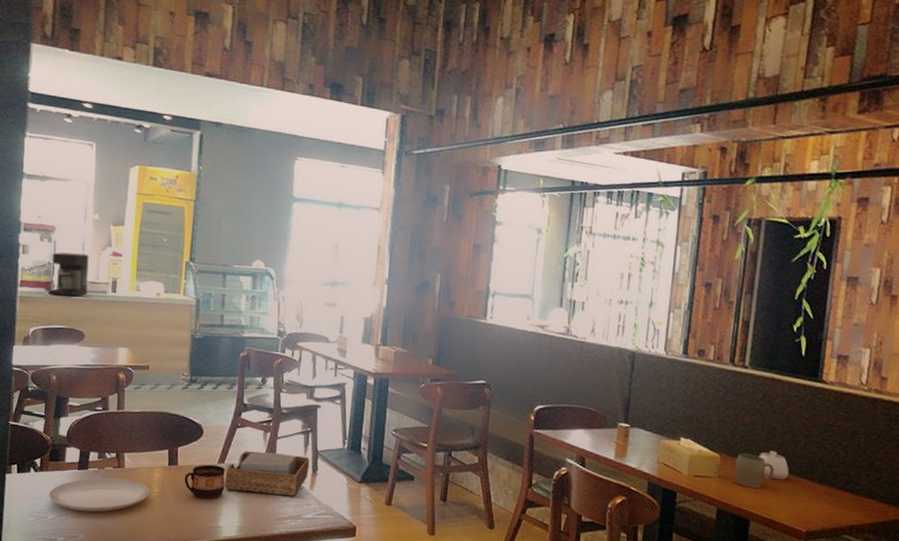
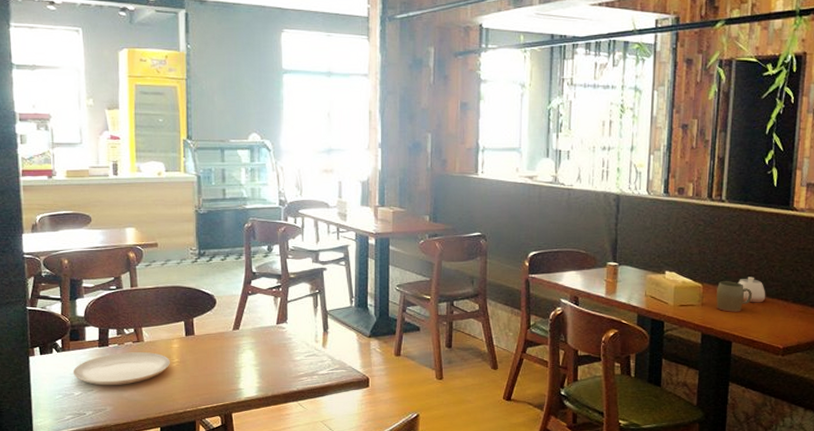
coffee maker: present [48,252,89,298] -> none [51,140,89,183]
cup: present [184,464,225,499] -> none [202,332,242,364]
napkin holder: present [224,451,310,497] -> none [241,315,320,356]

